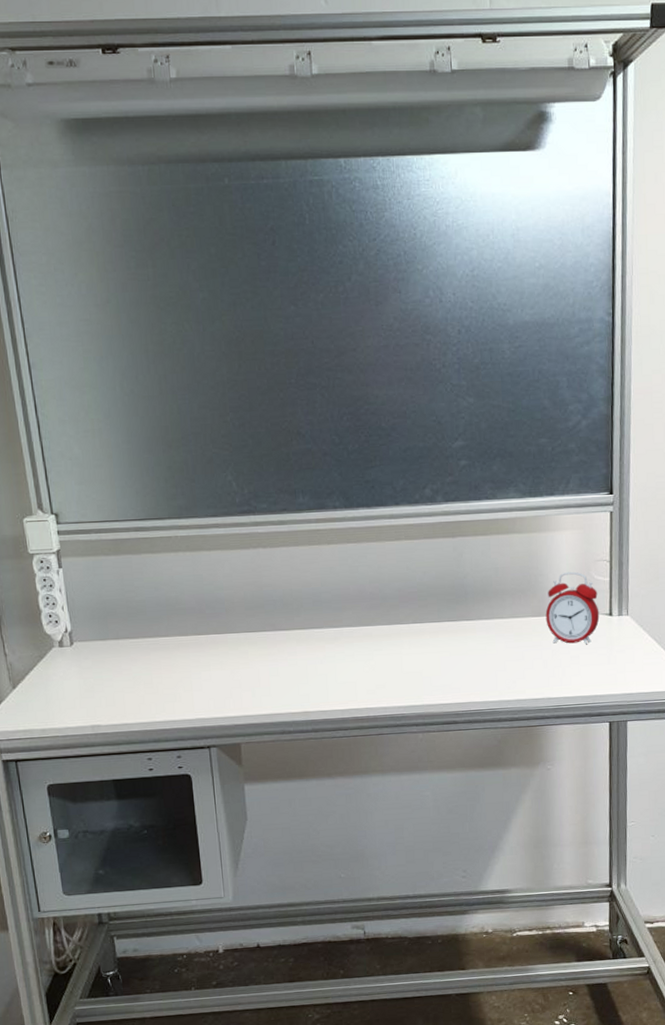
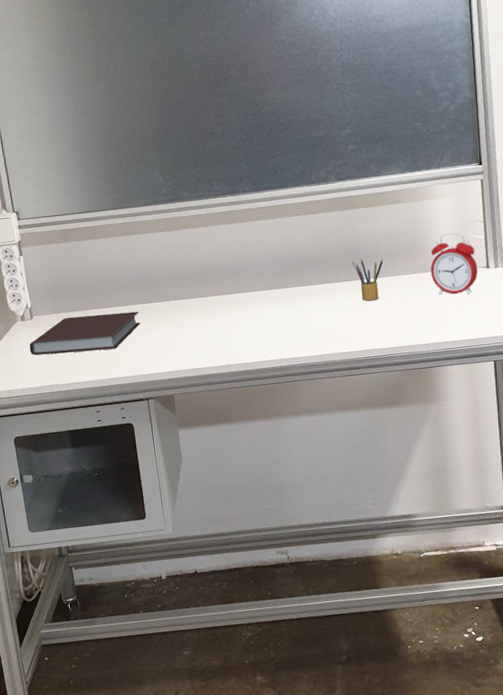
notebook: none [68,643,204,690] -> present [29,311,140,356]
pencil box: none [457,595,492,646] -> present [352,258,383,301]

